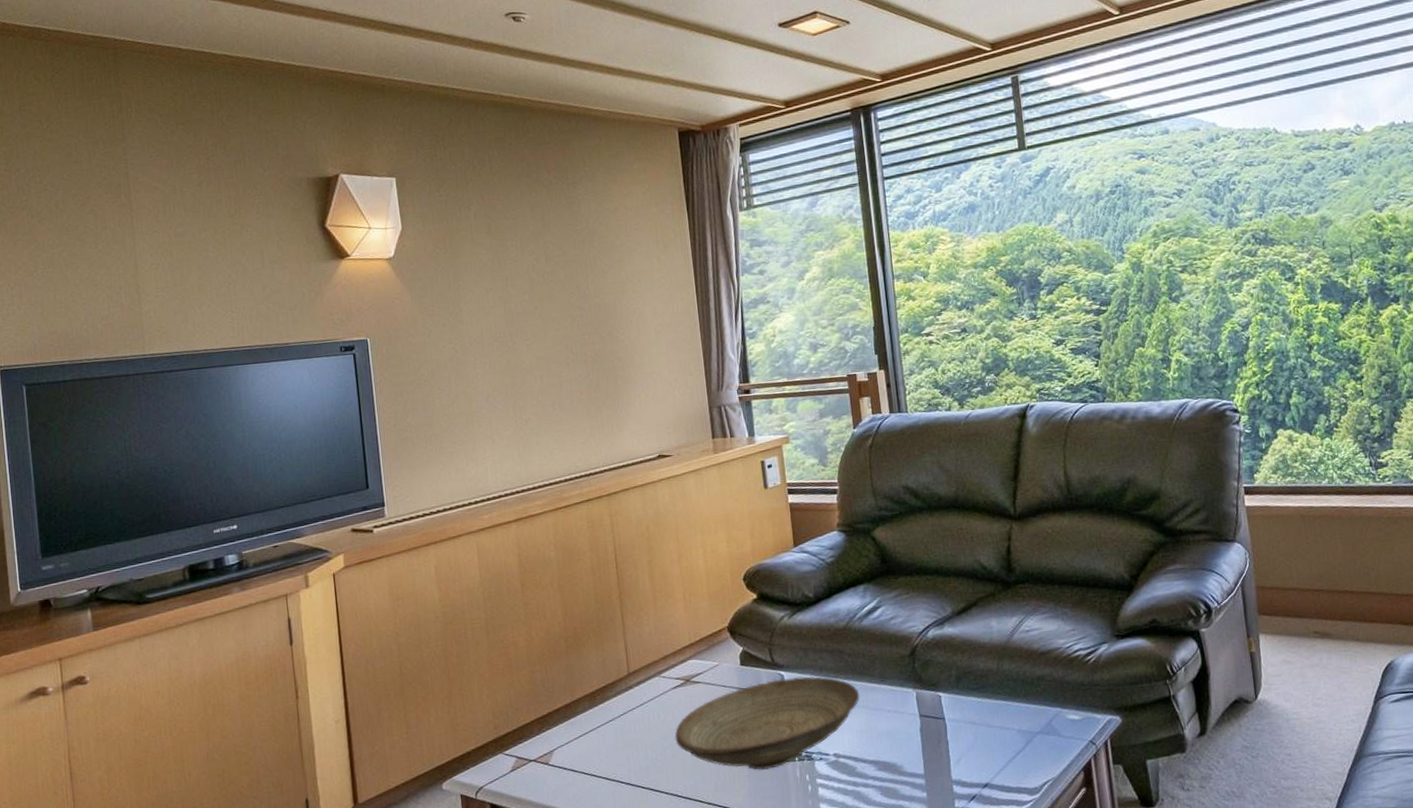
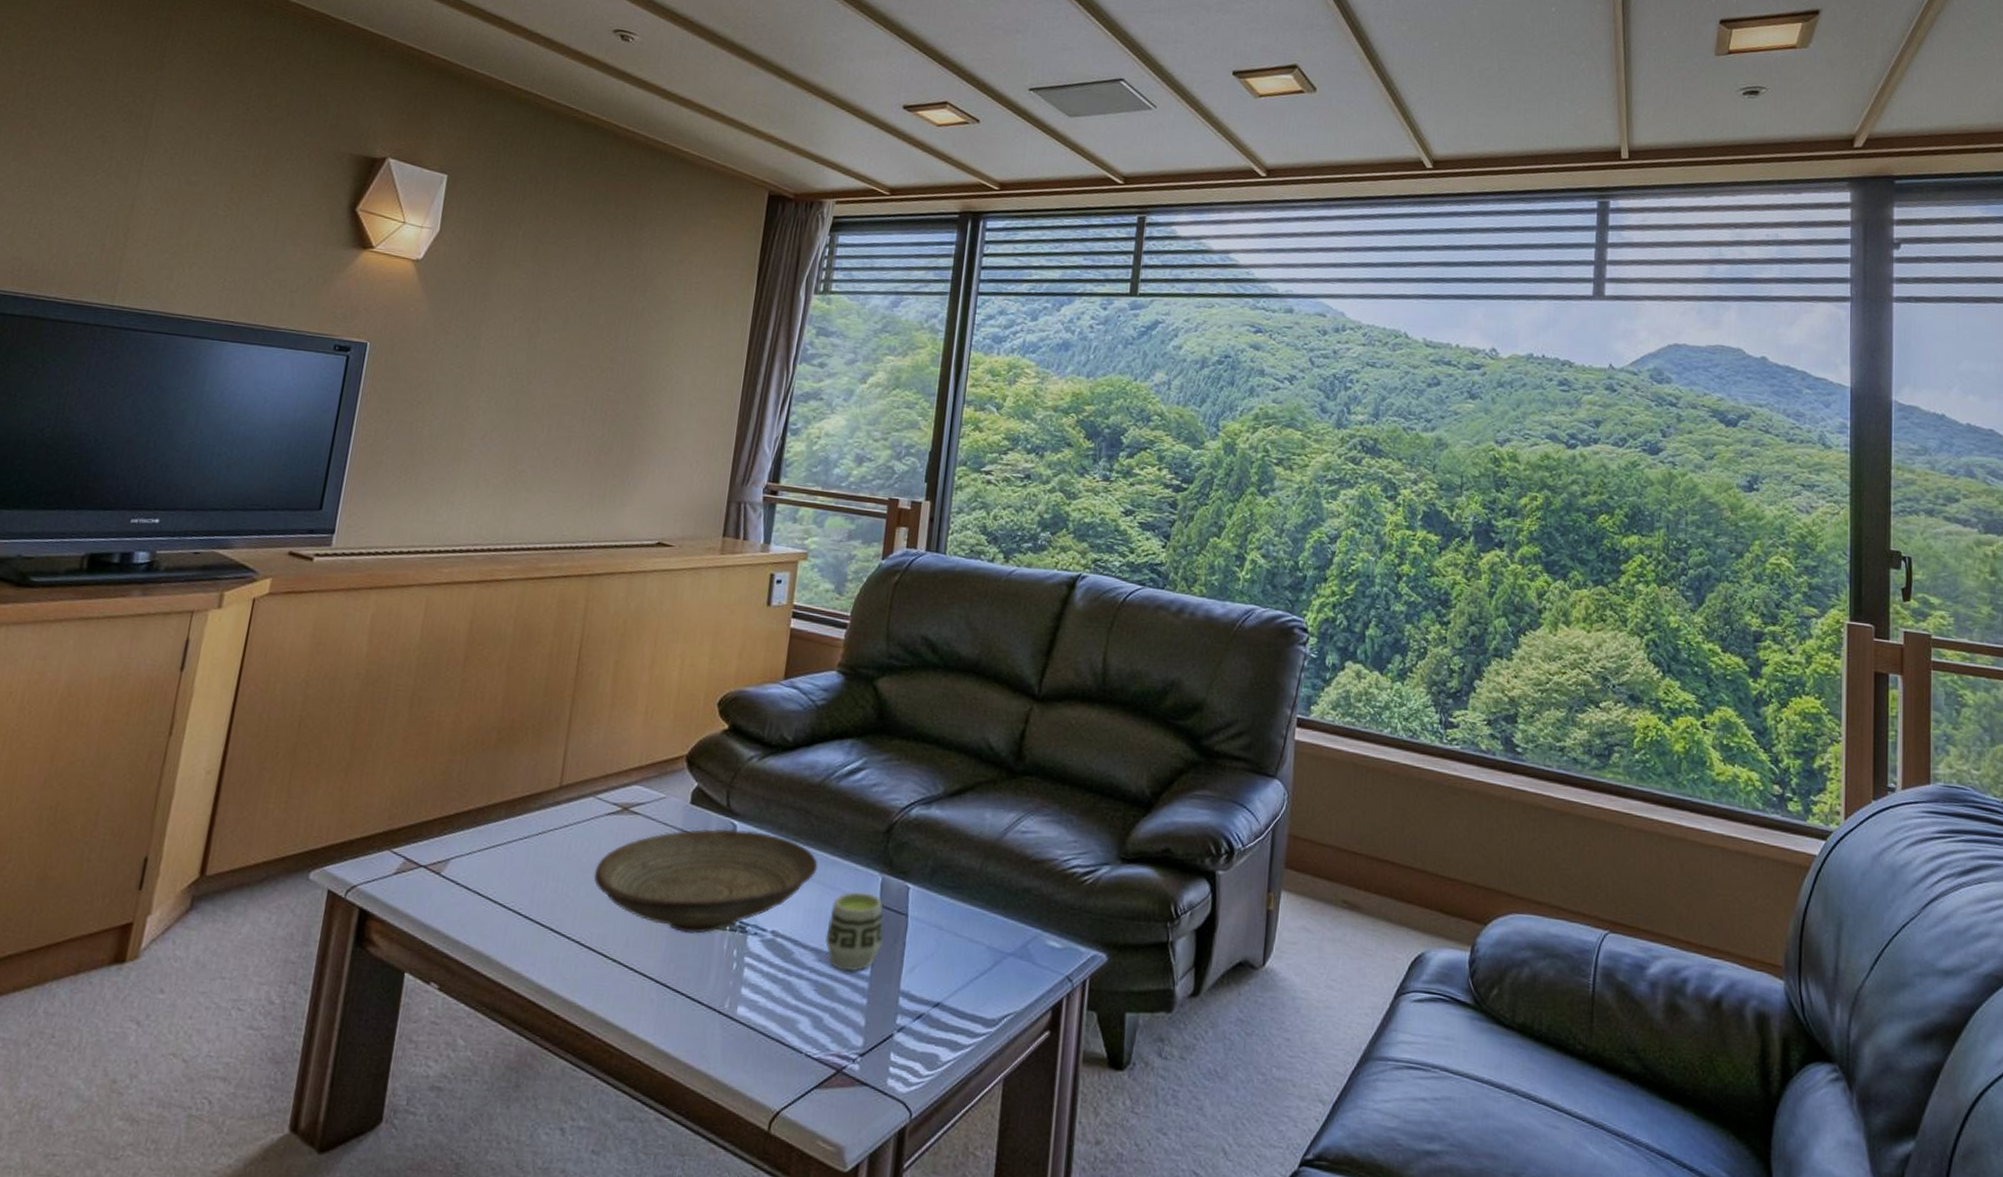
cup: none [879,707,929,773] -> present [825,892,884,971]

